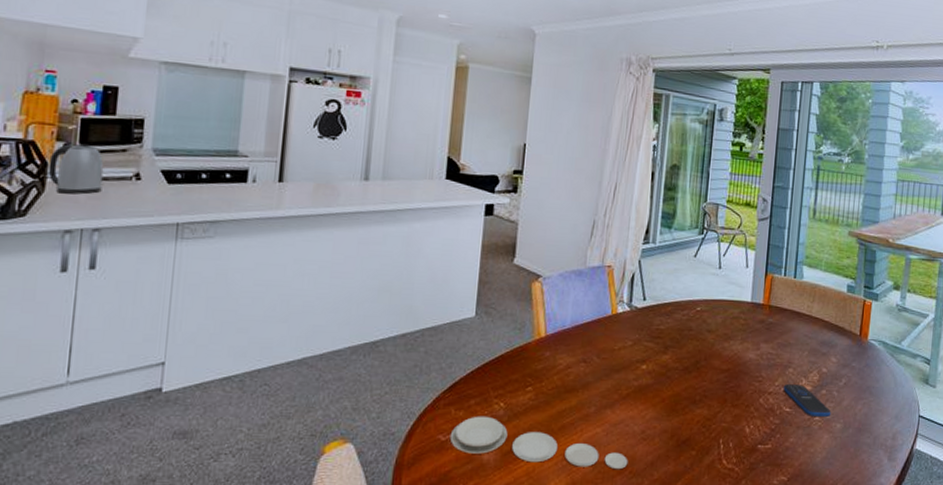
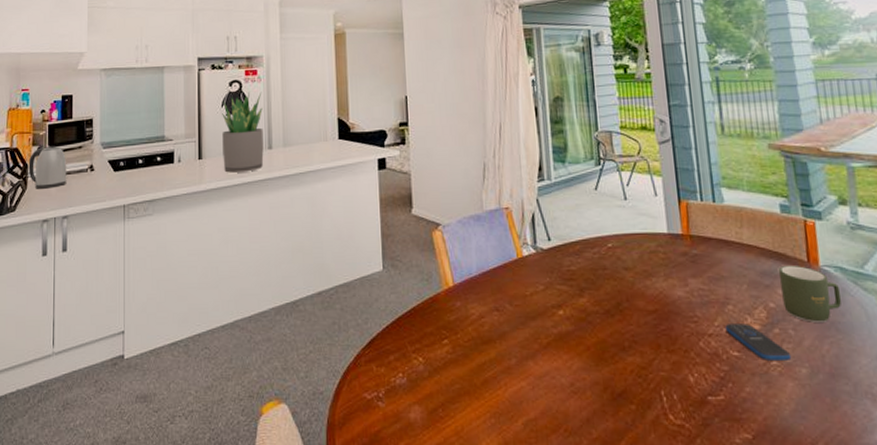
planter: none [308,115,364,203] -> present [222,92,264,173]
plate: present [449,416,628,470] -> none [375,372,562,428]
mug: none [833,337,880,388] -> present [778,265,842,324]

